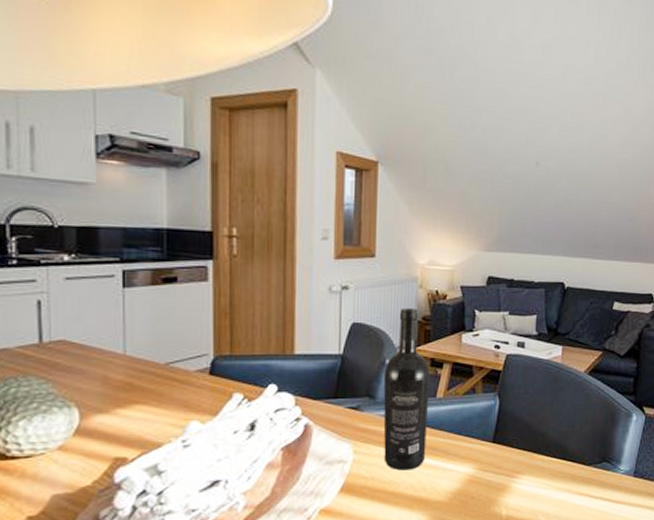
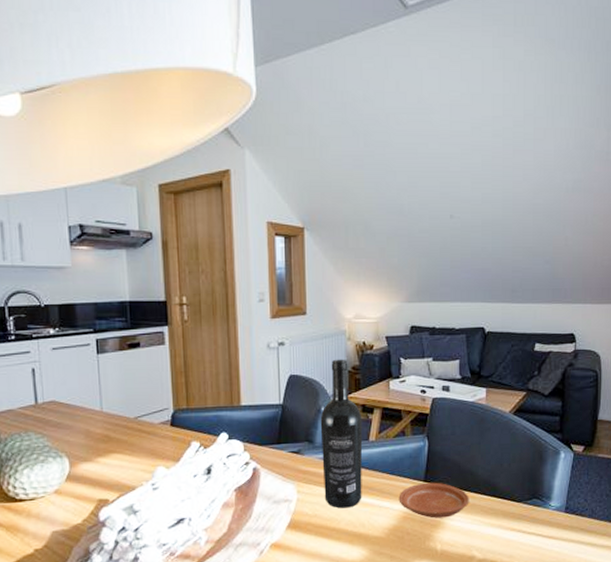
plate: none [464,443,539,482] -> present [398,482,469,519]

